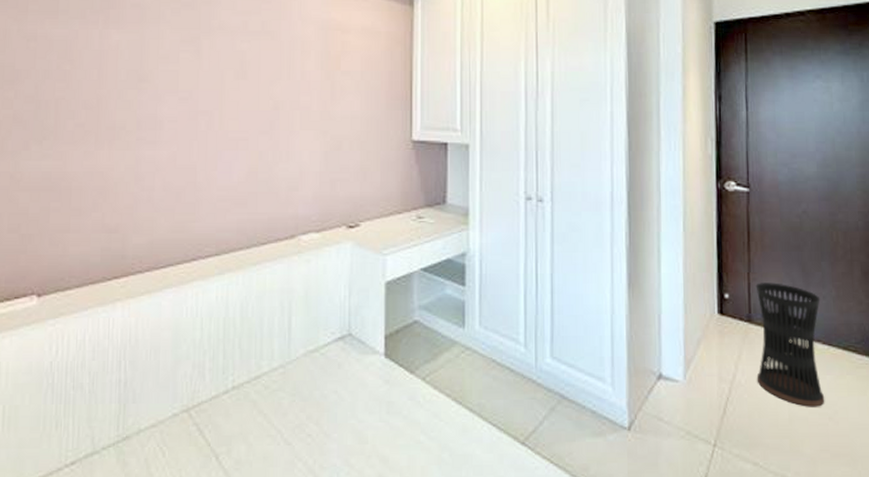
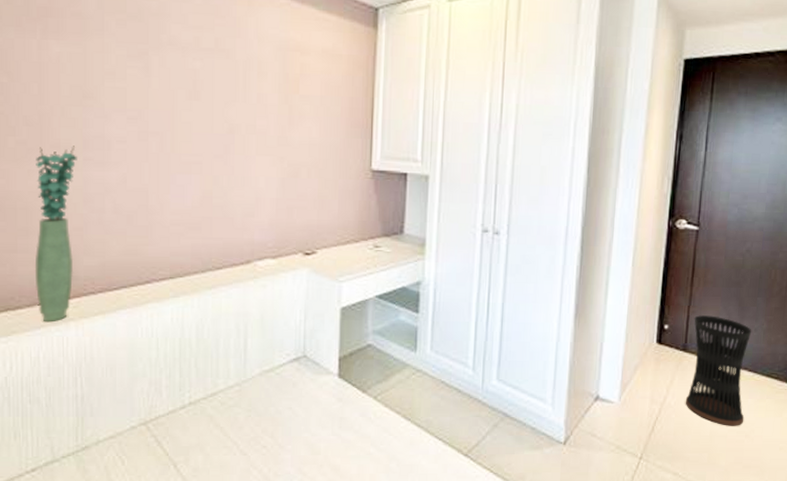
vase: none [85,126,131,303] -> present [34,146,77,323]

